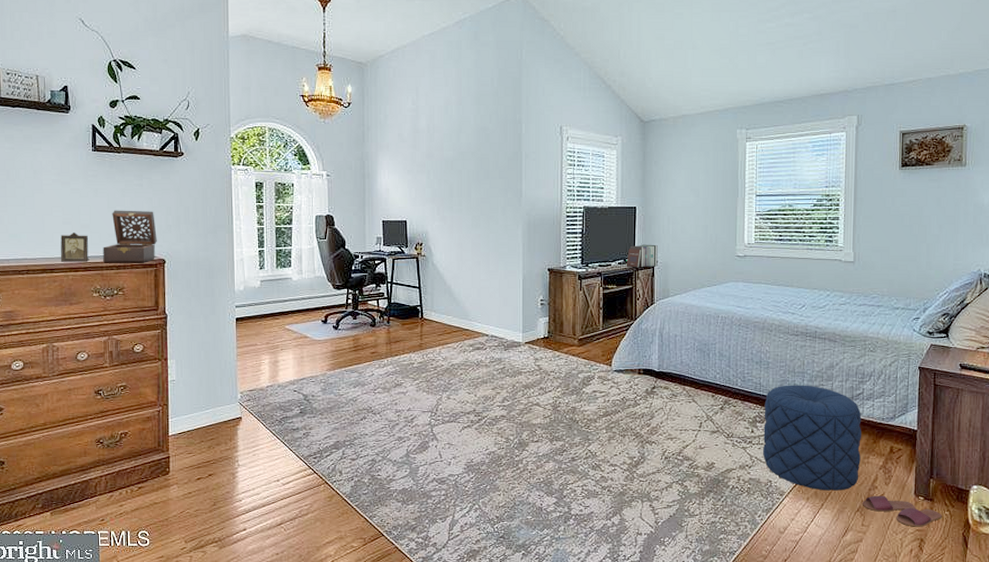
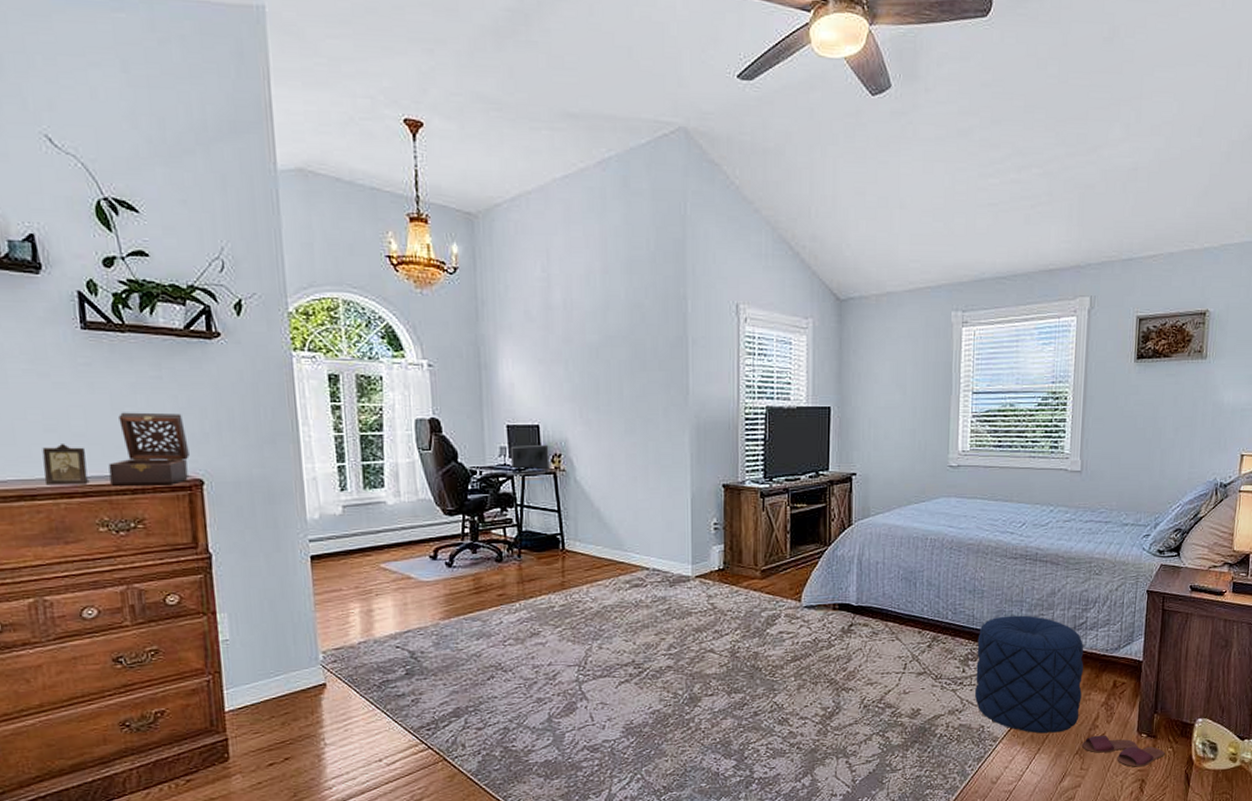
laptop: none [380,235,414,260] -> present [505,444,550,476]
books: present [626,244,658,268] -> none [818,453,857,482]

